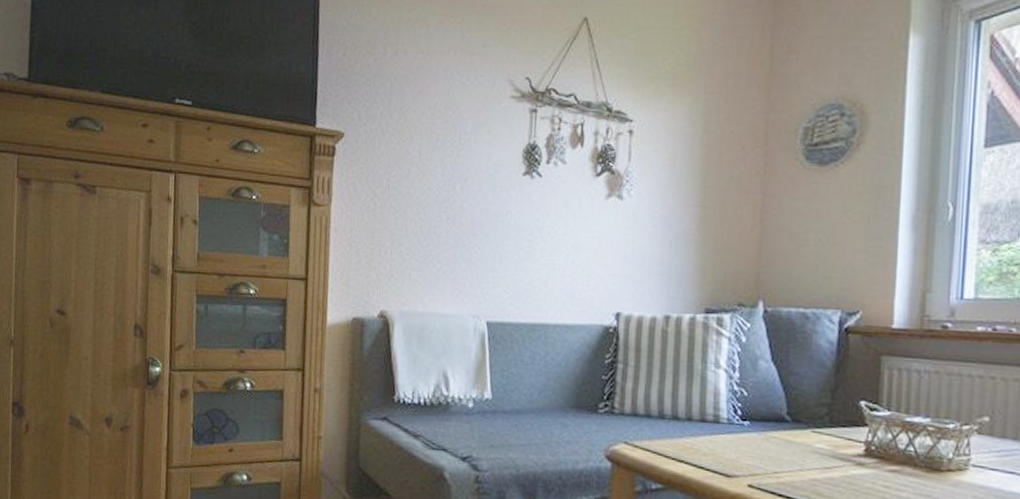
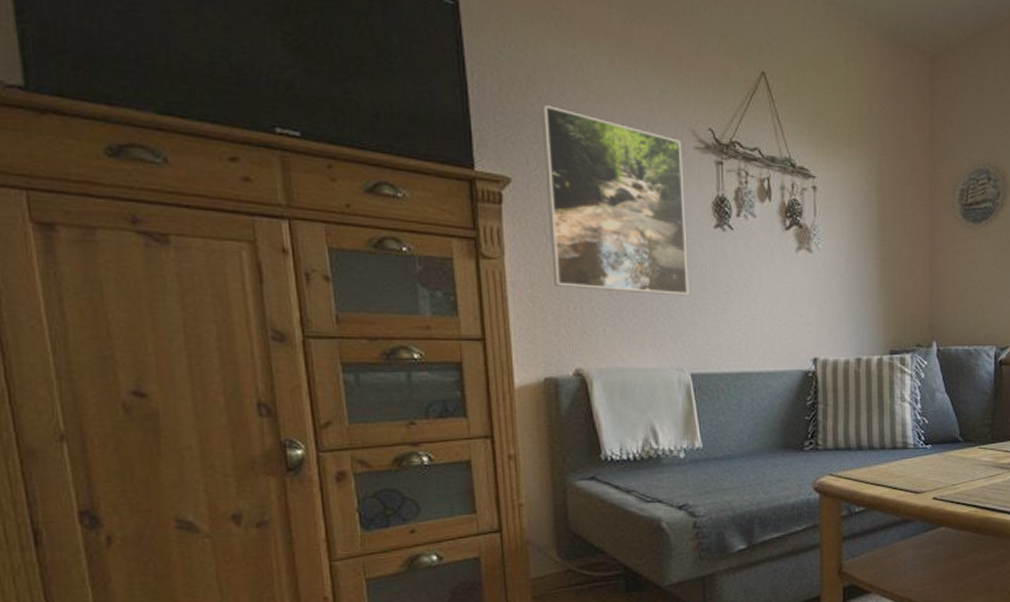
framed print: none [370,66,498,244] -> present [541,105,689,296]

